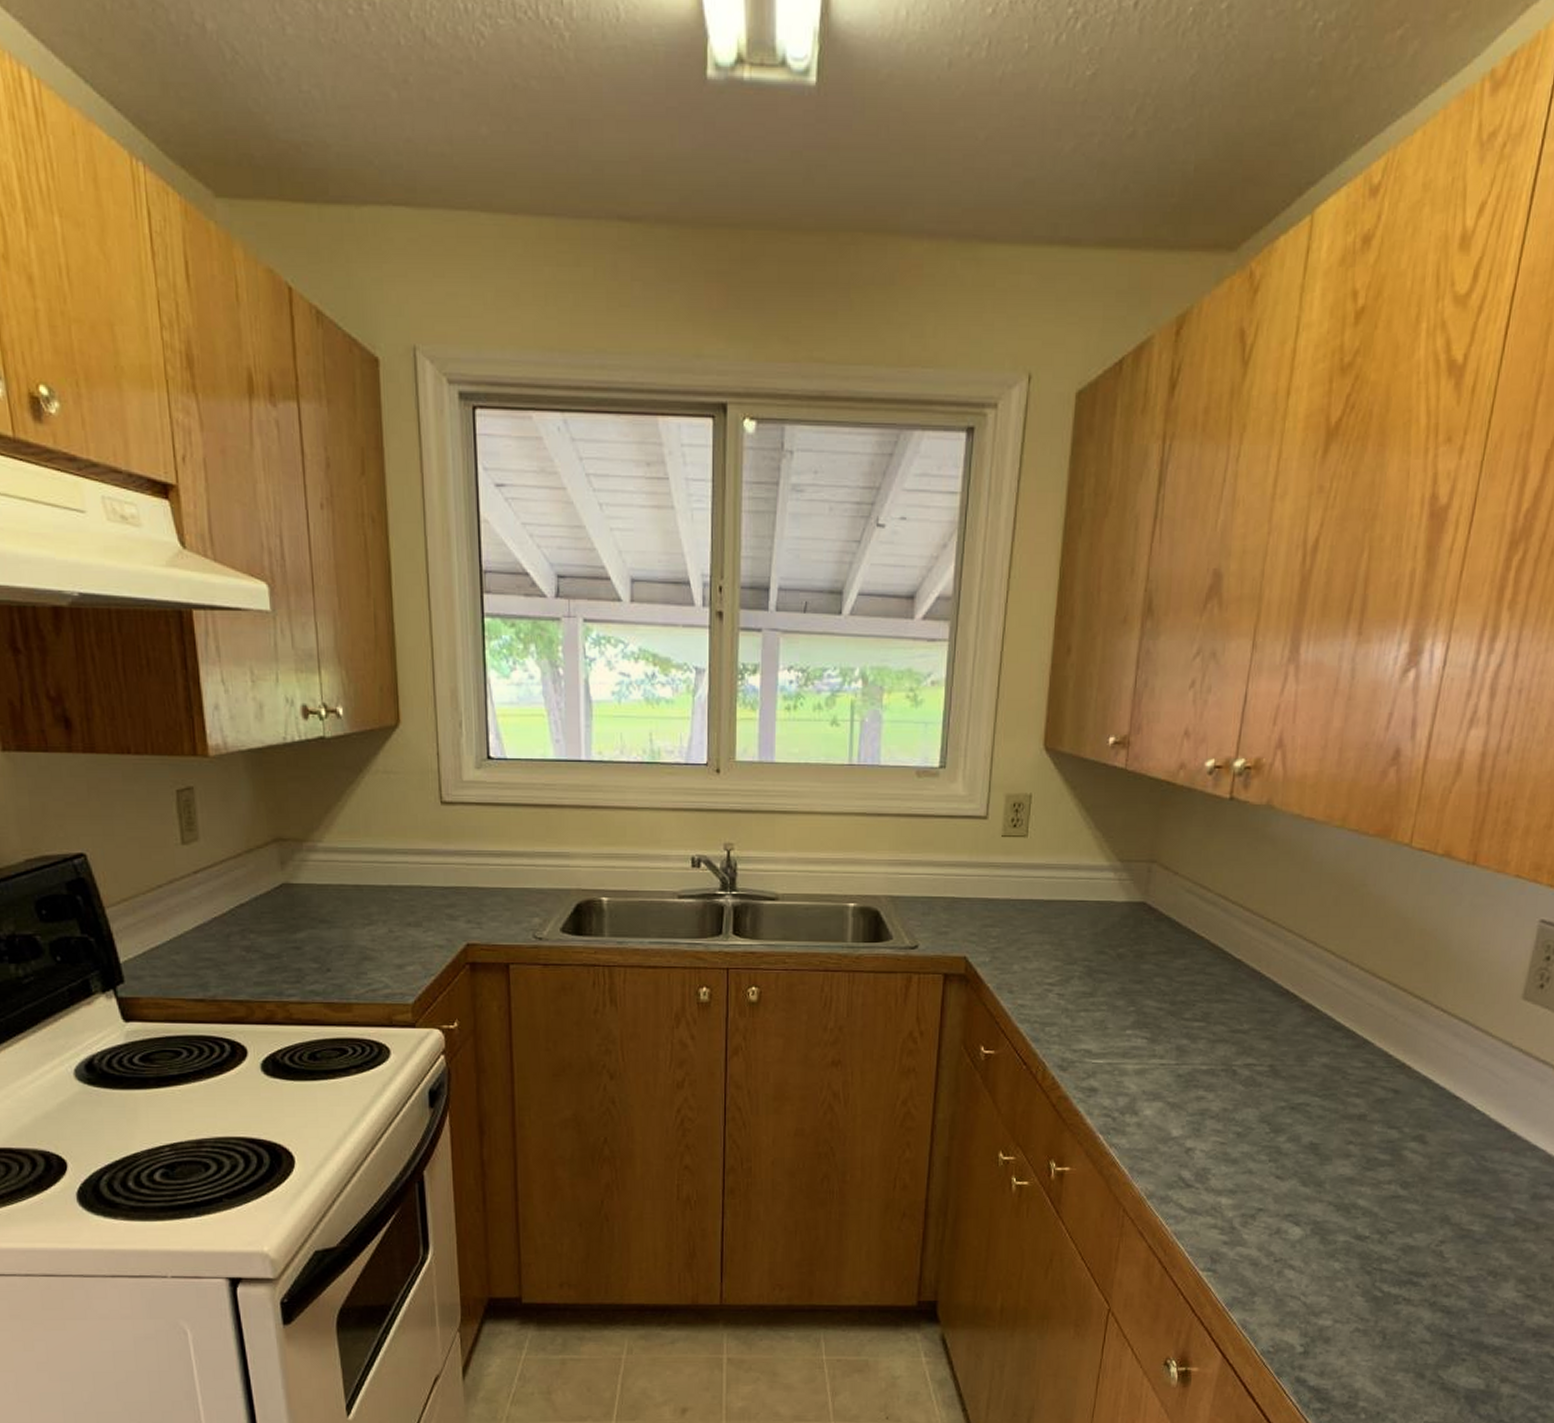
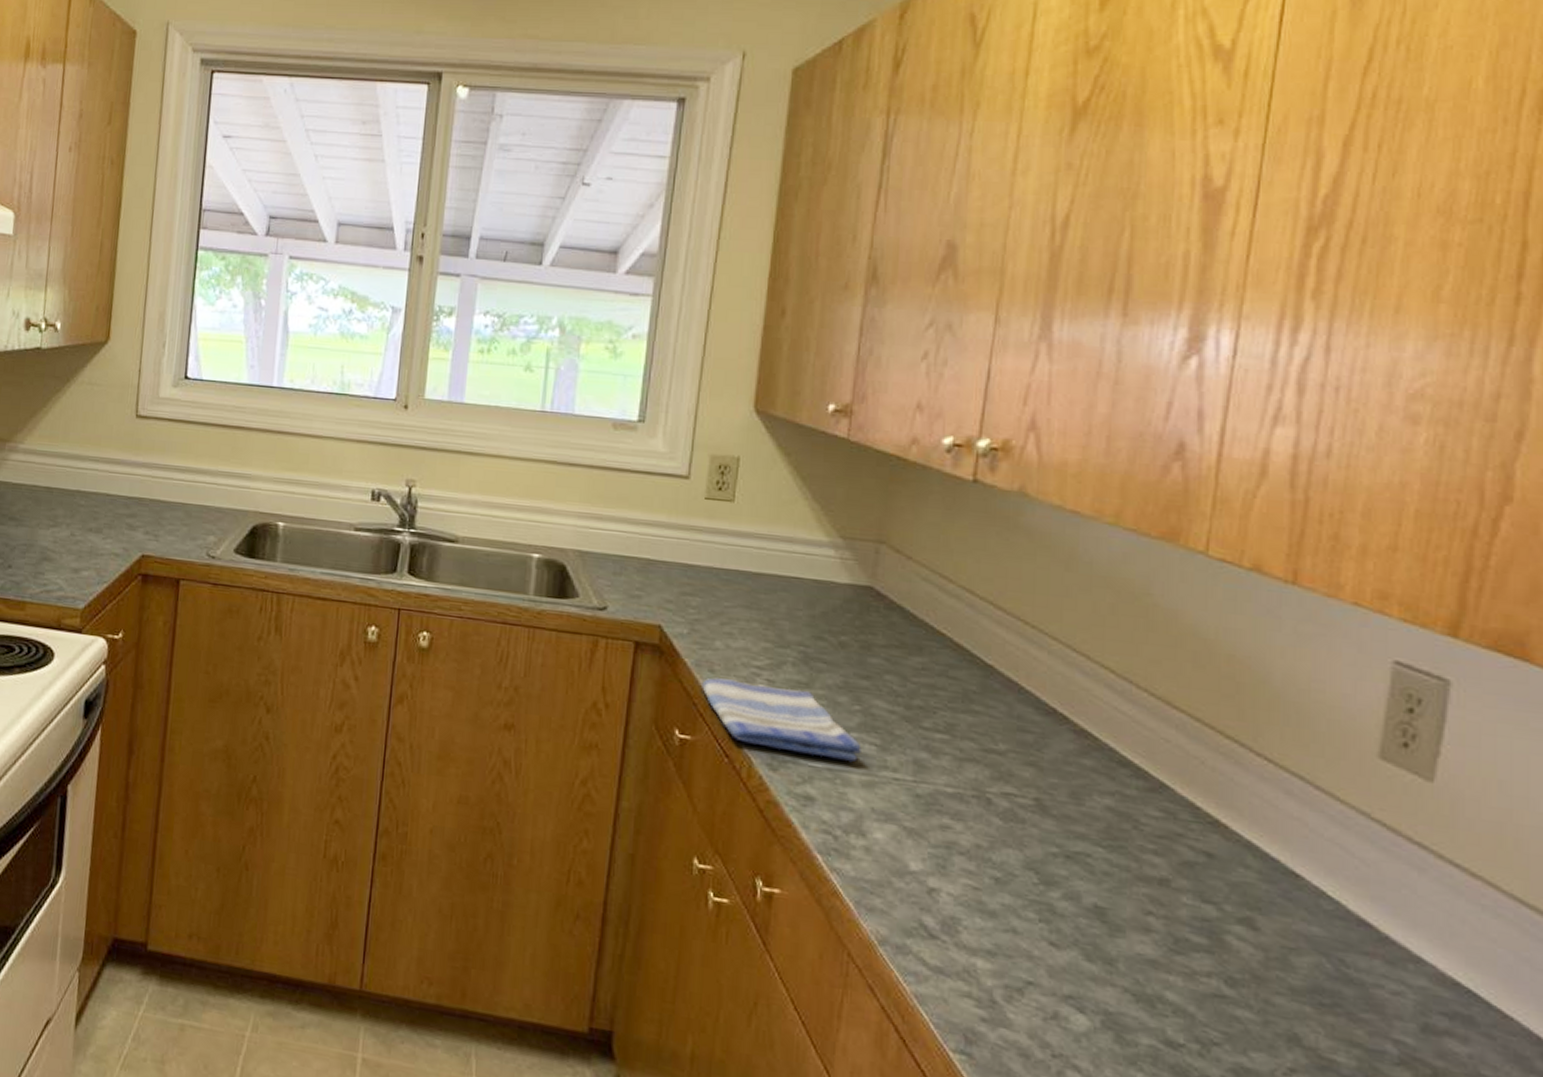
dish towel: none [1003,998,1135,1056] -> present [702,677,861,763]

